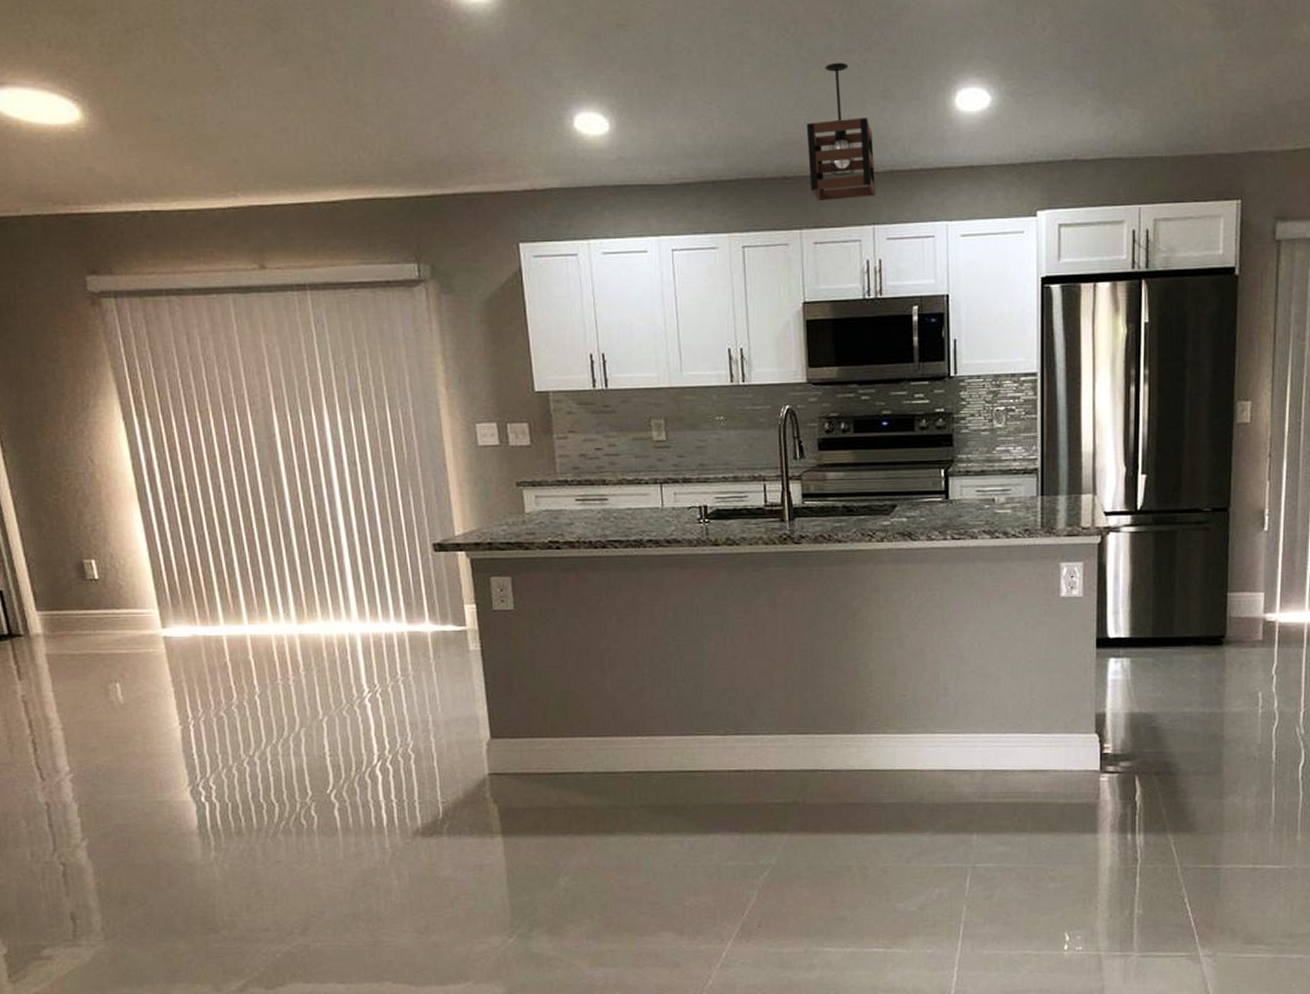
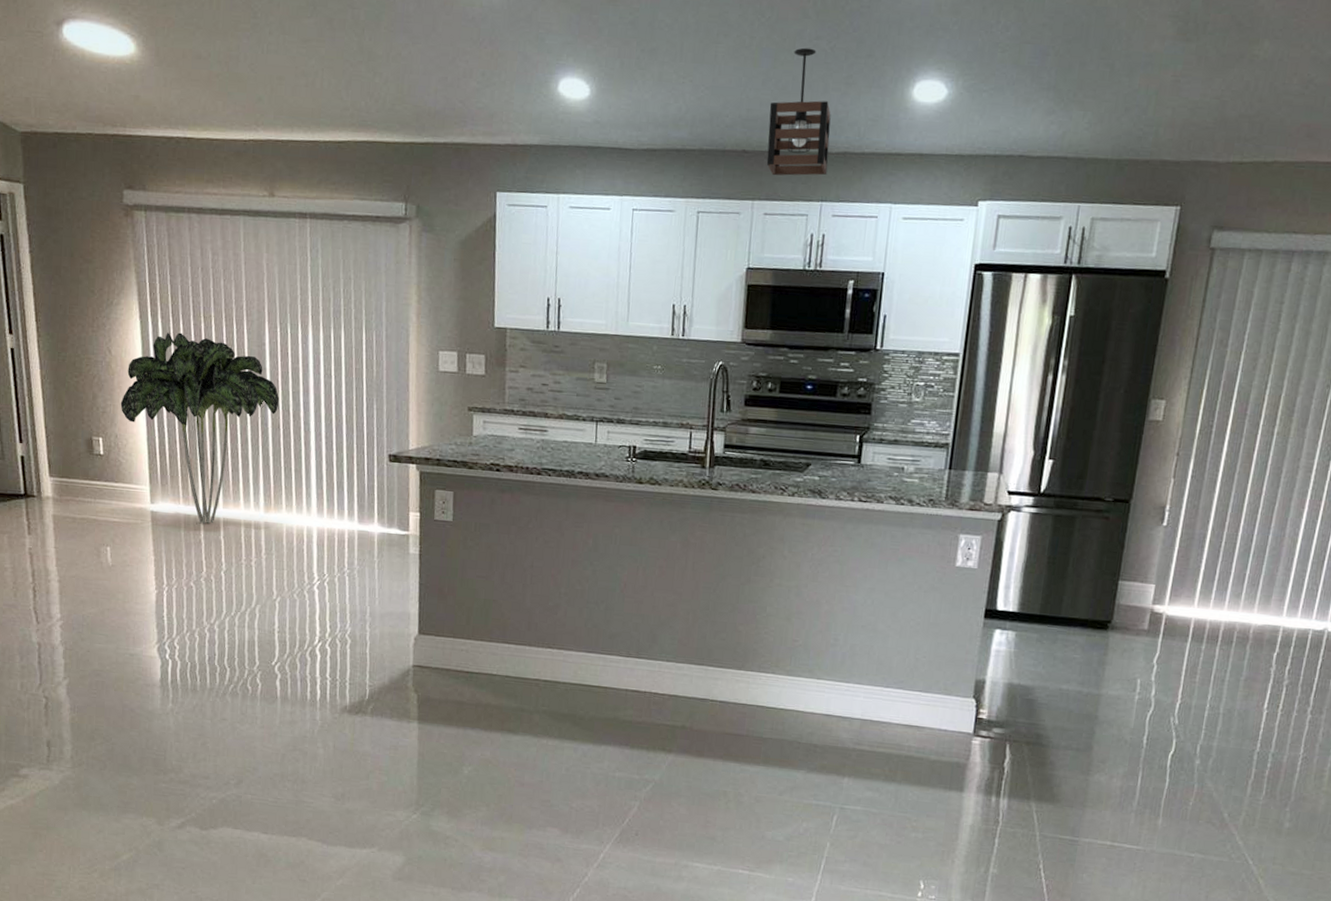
indoor plant: none [112,431,299,645] -> present [120,332,279,525]

